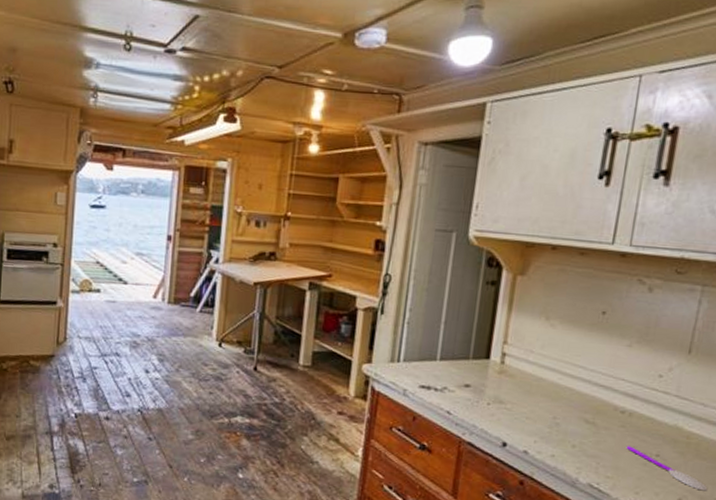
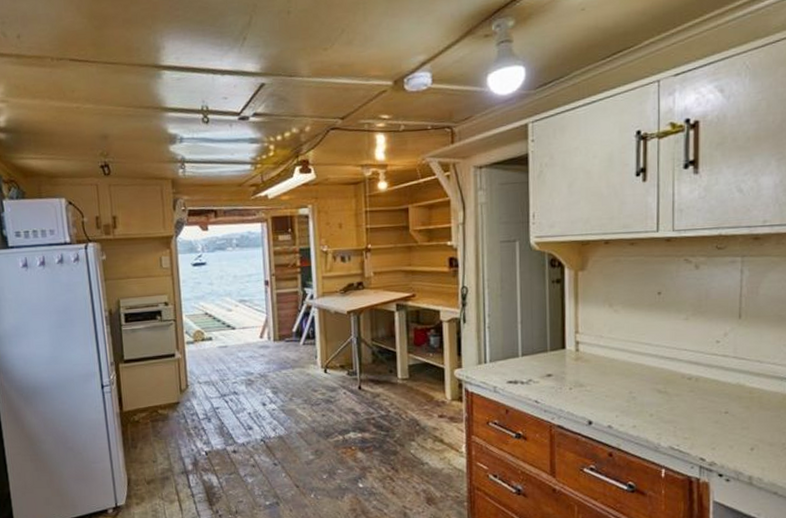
spoon: present [626,446,708,491] -> none [697,408,775,438]

